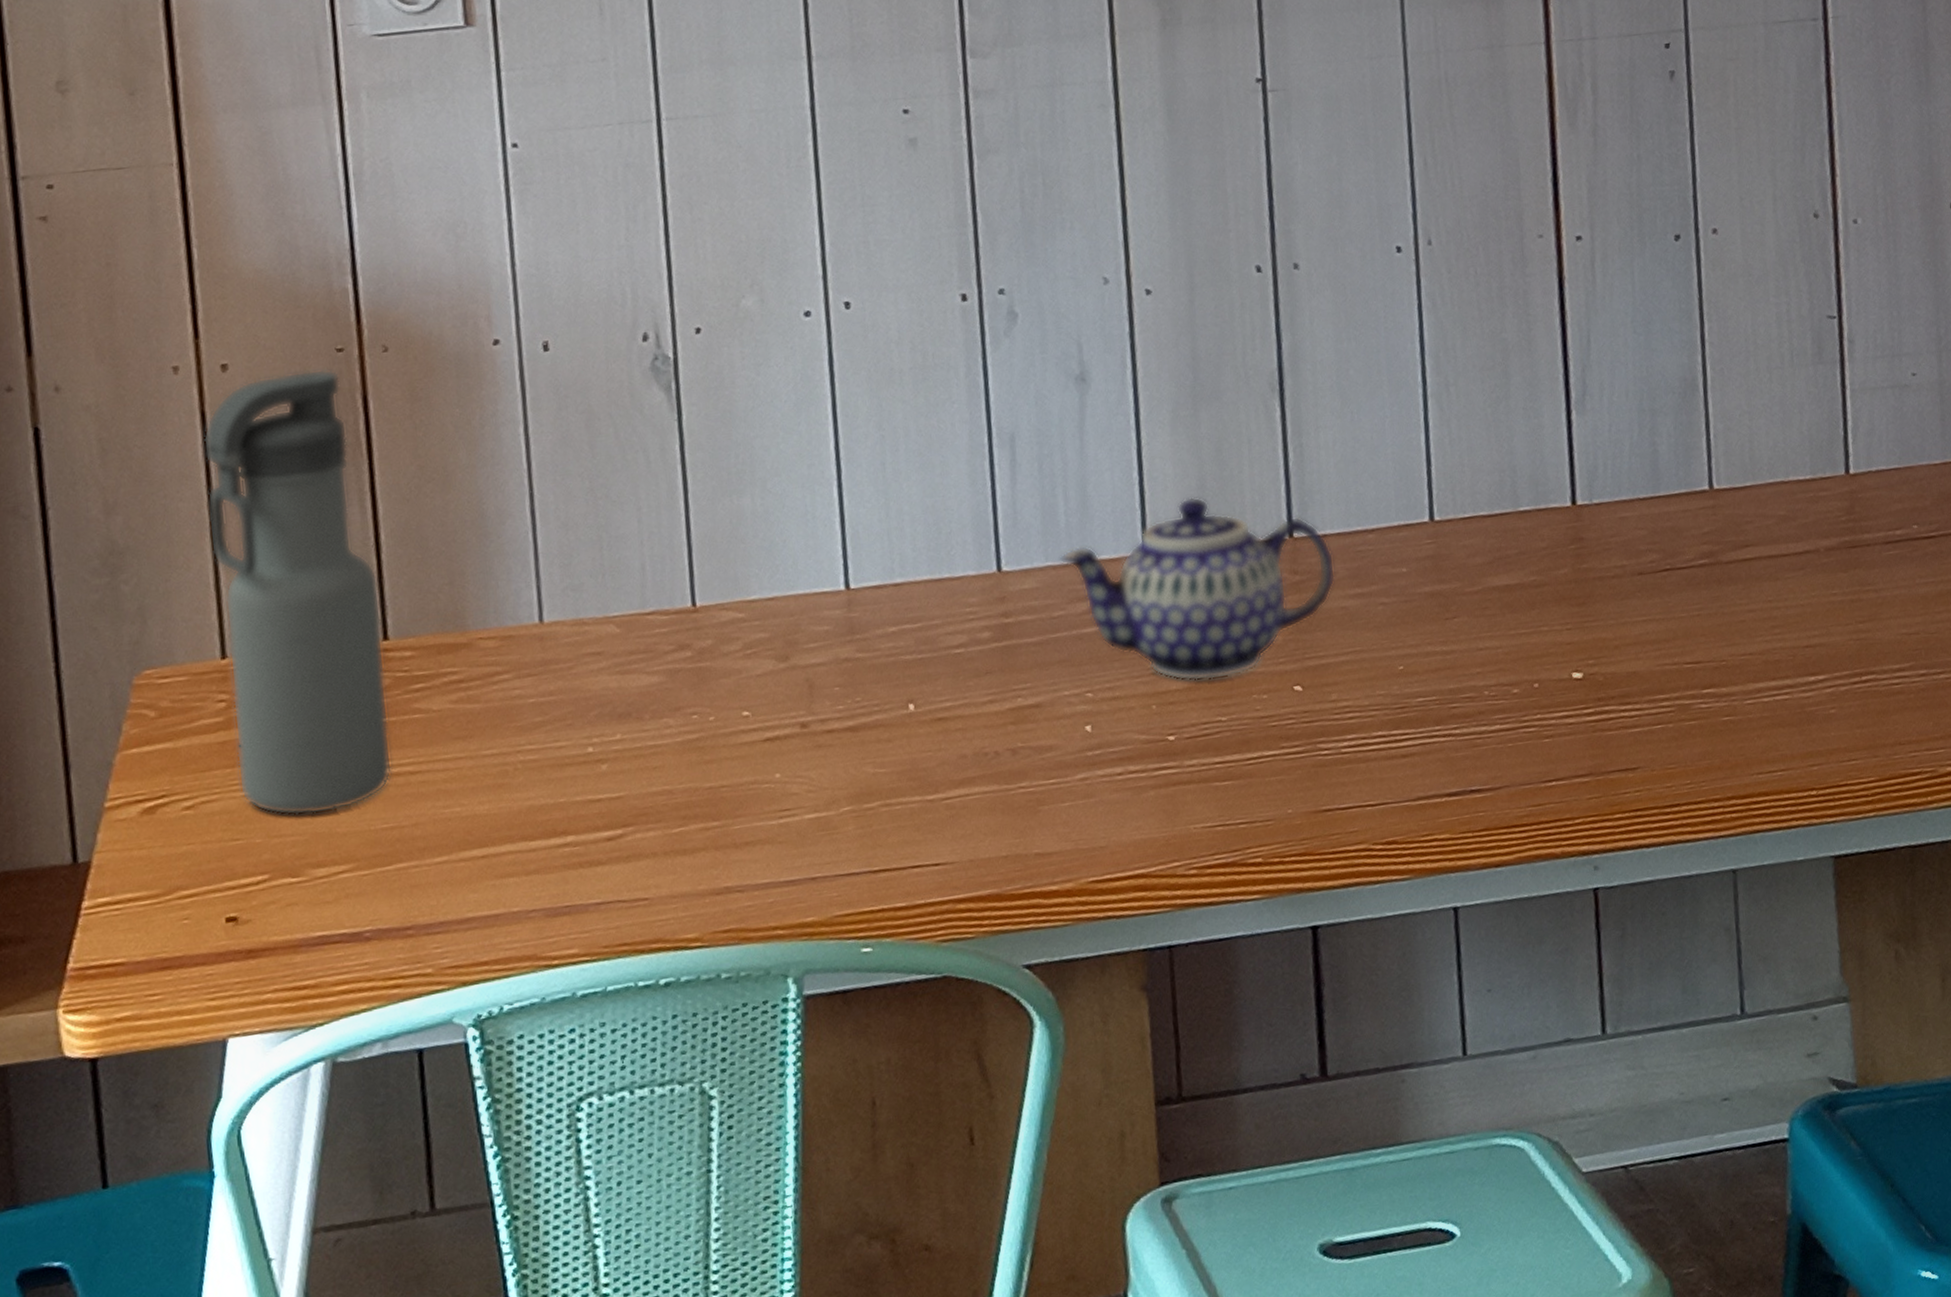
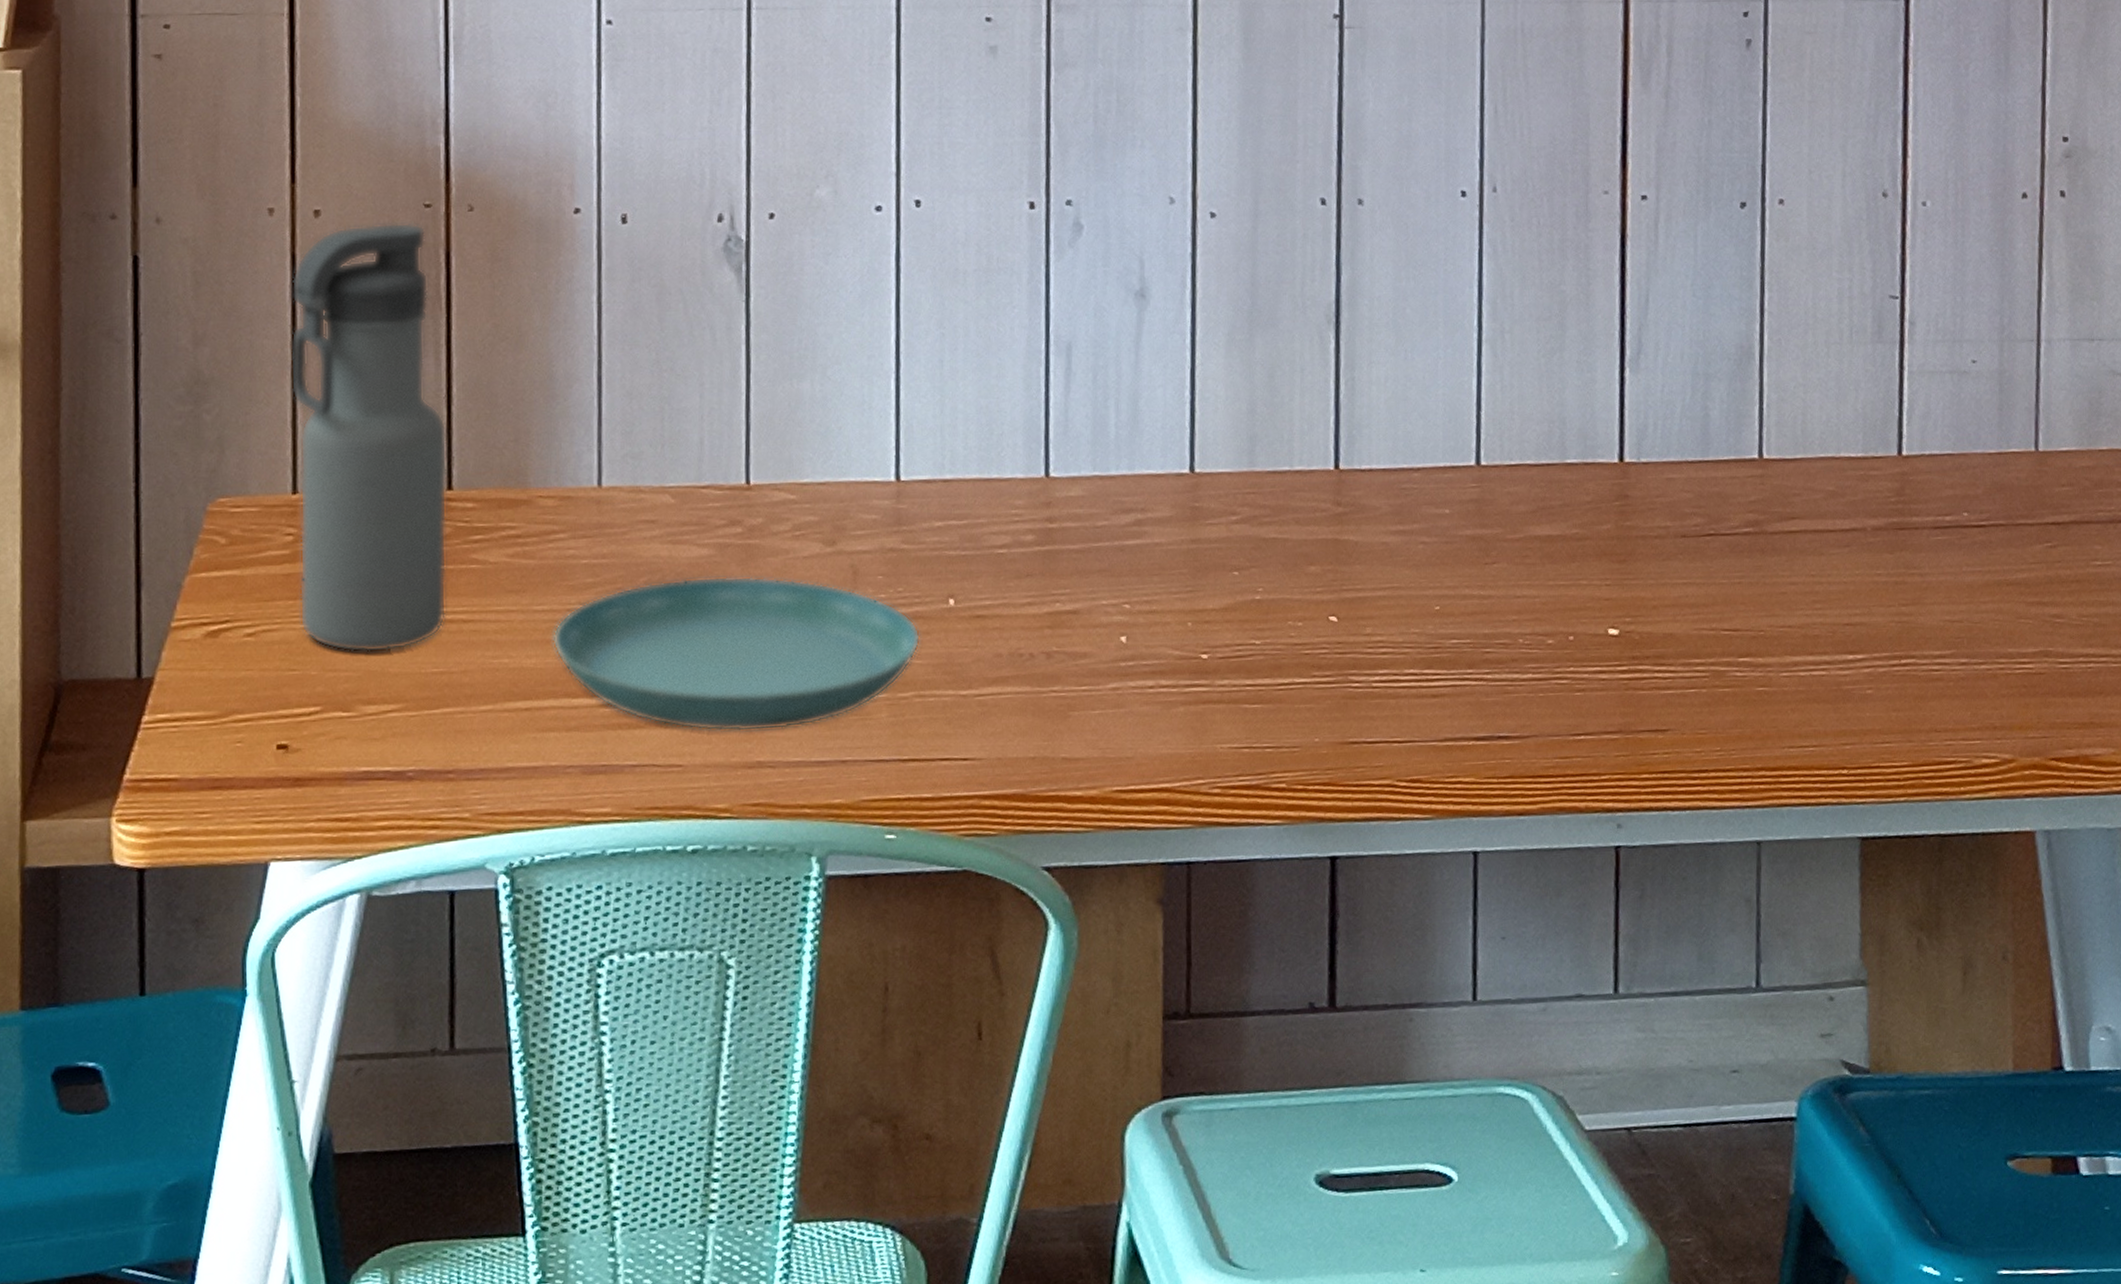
saucer: none [504,698,883,862] -> present [552,576,920,732]
teapot: present [1059,497,1336,681] -> none [1106,420,1379,603]

